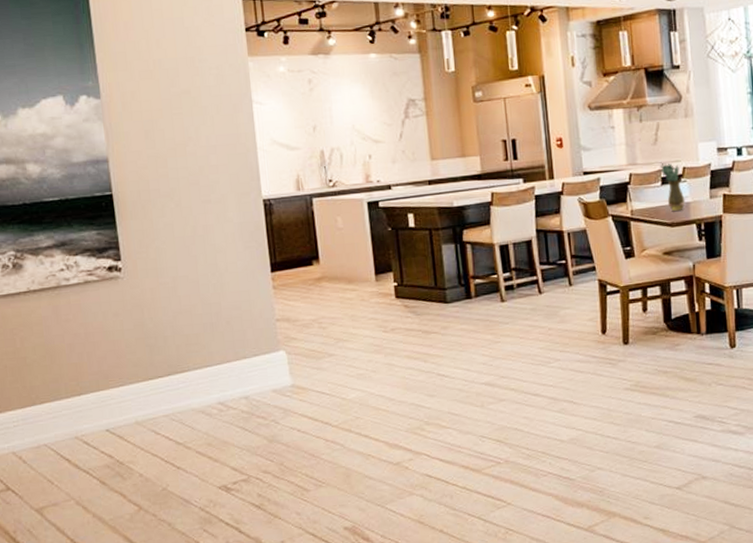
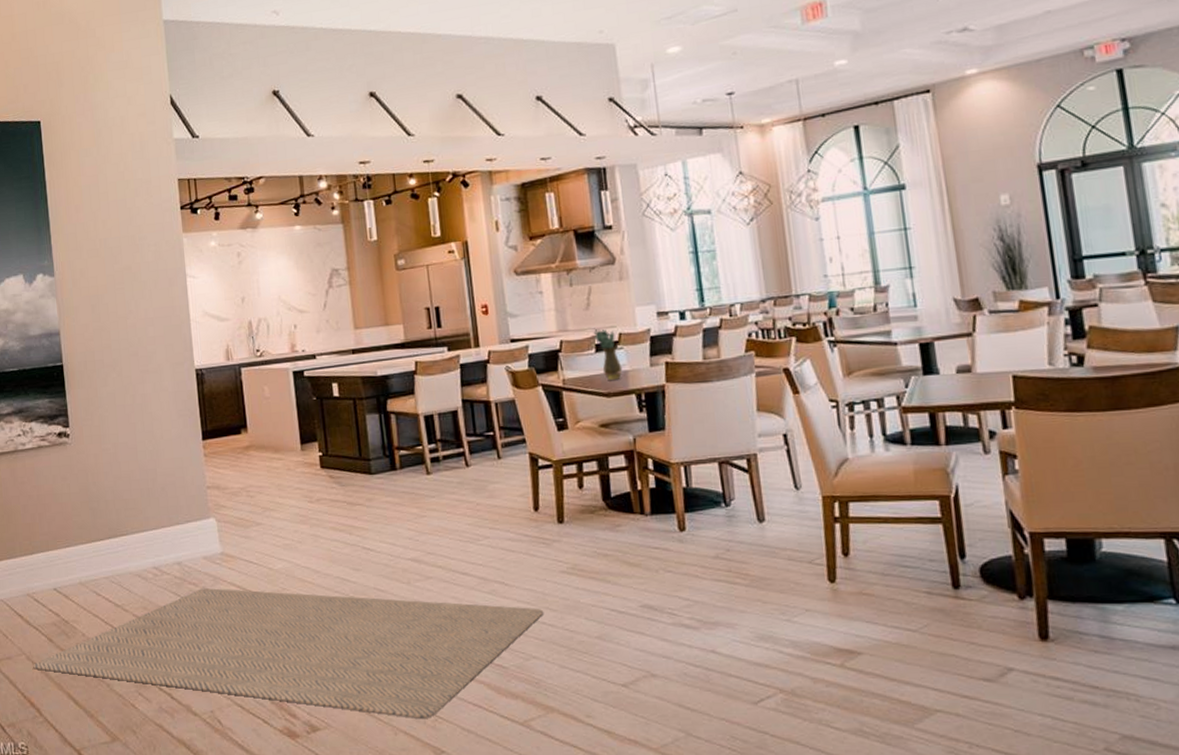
rug: none [83,420,609,533] -> present [33,588,544,718]

